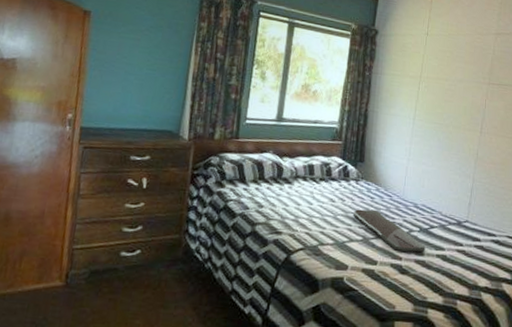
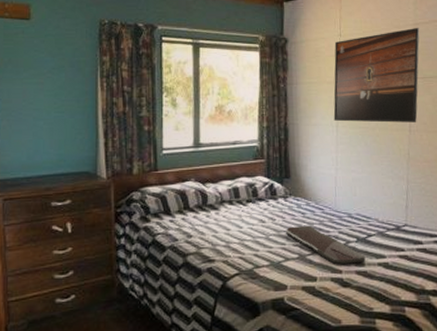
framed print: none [412,37,501,125] -> present [333,27,420,123]

